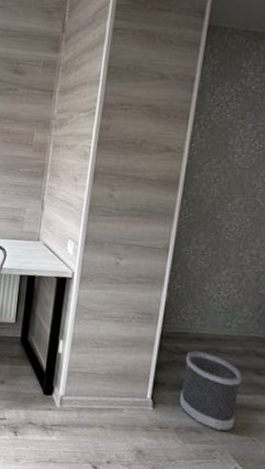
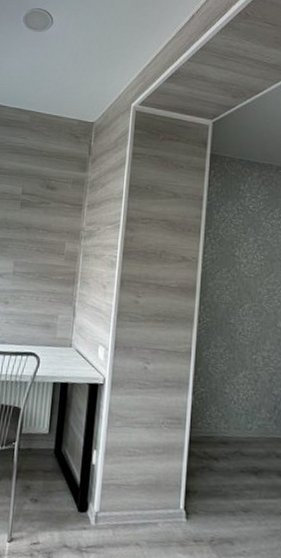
wastebasket: present [179,351,242,432] -> none [211,455,266,541]

